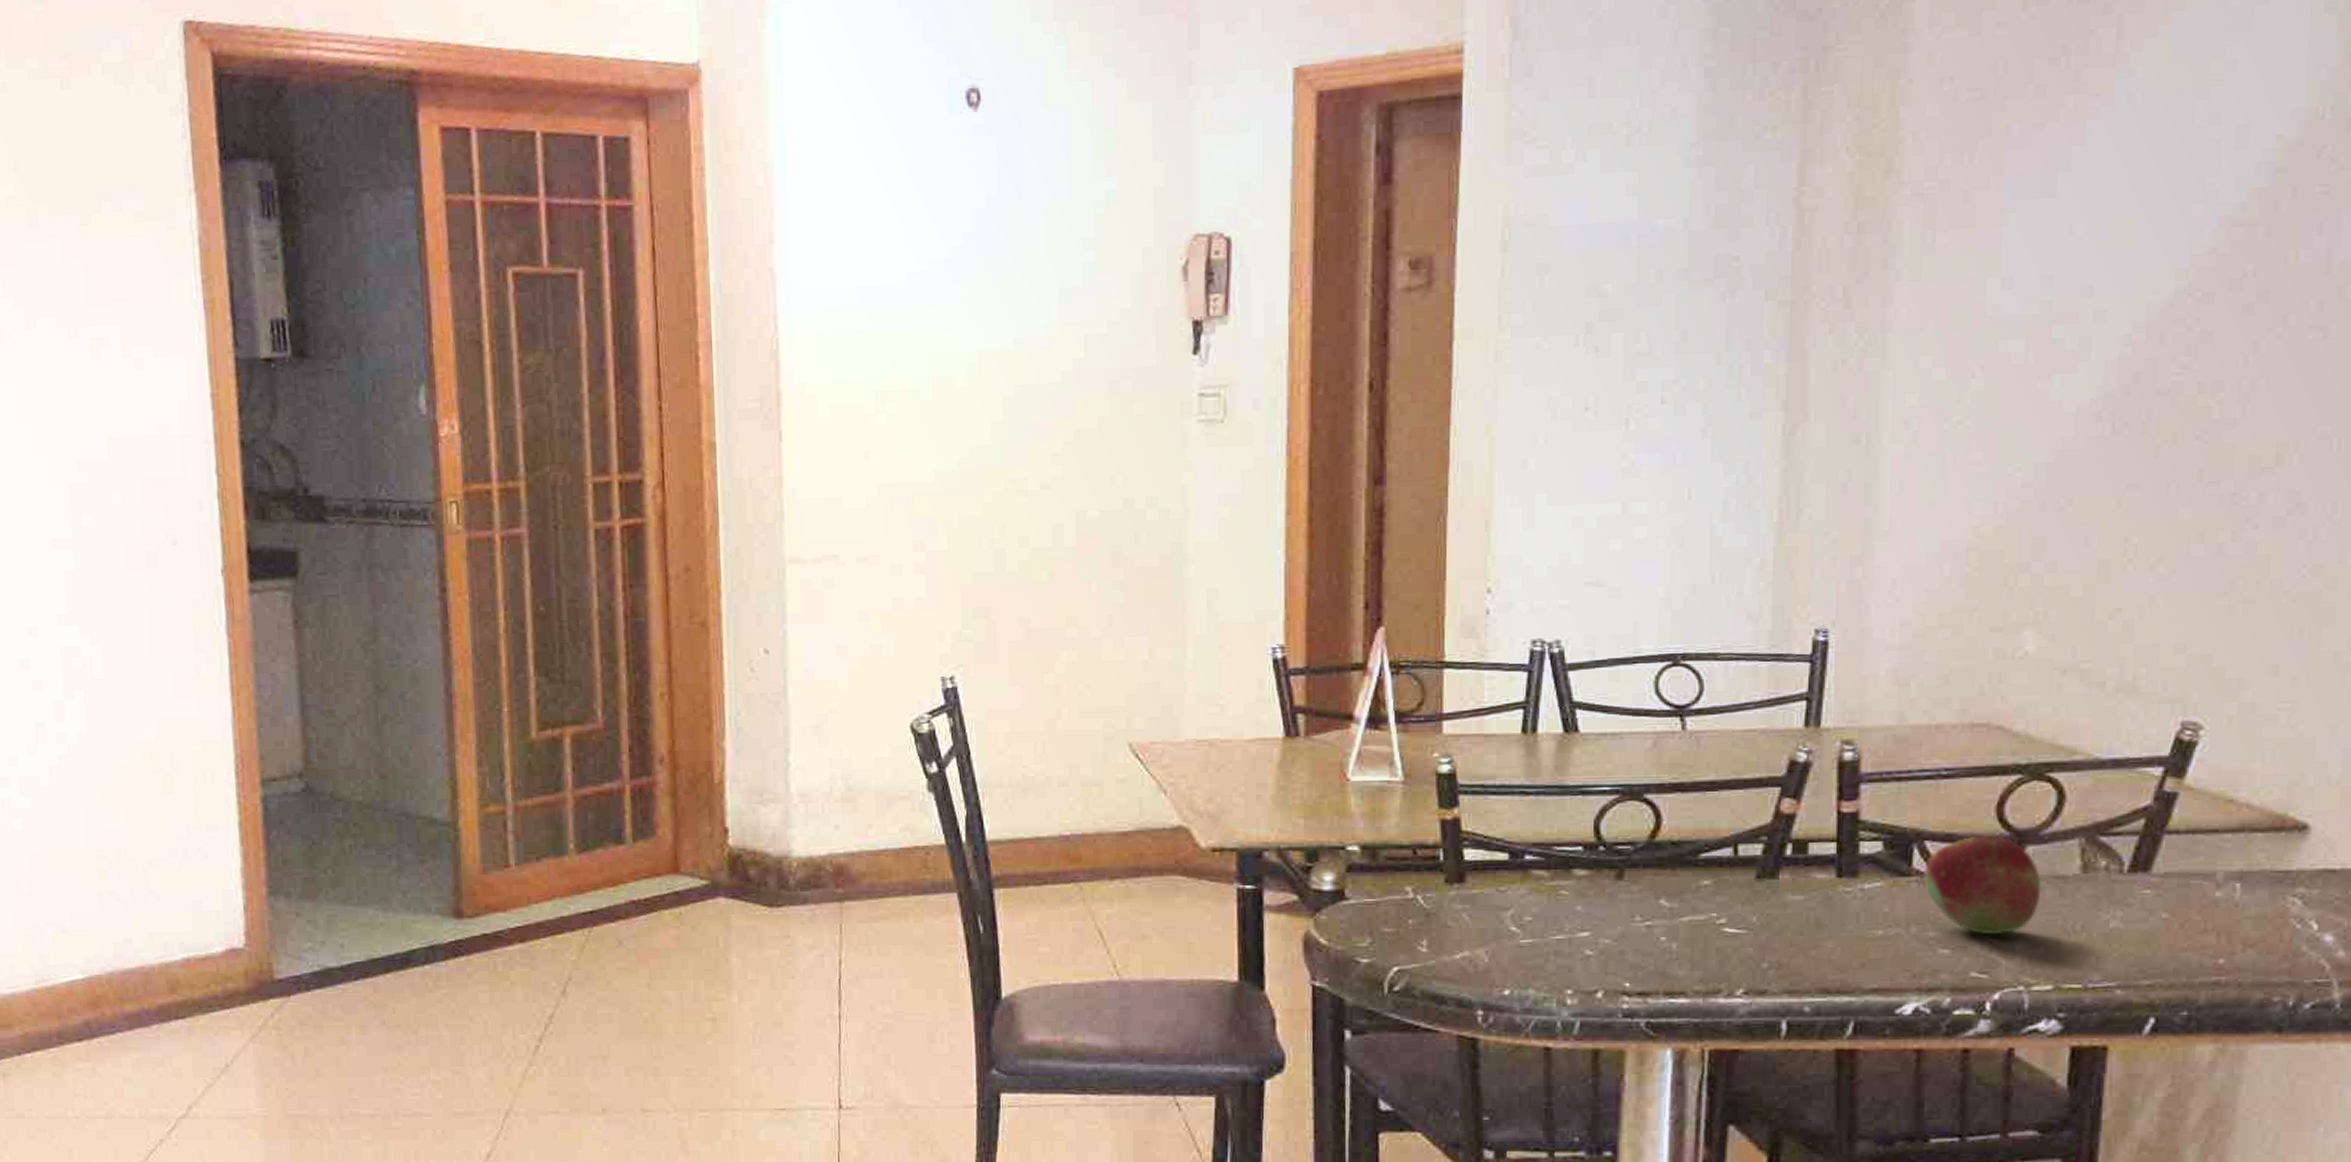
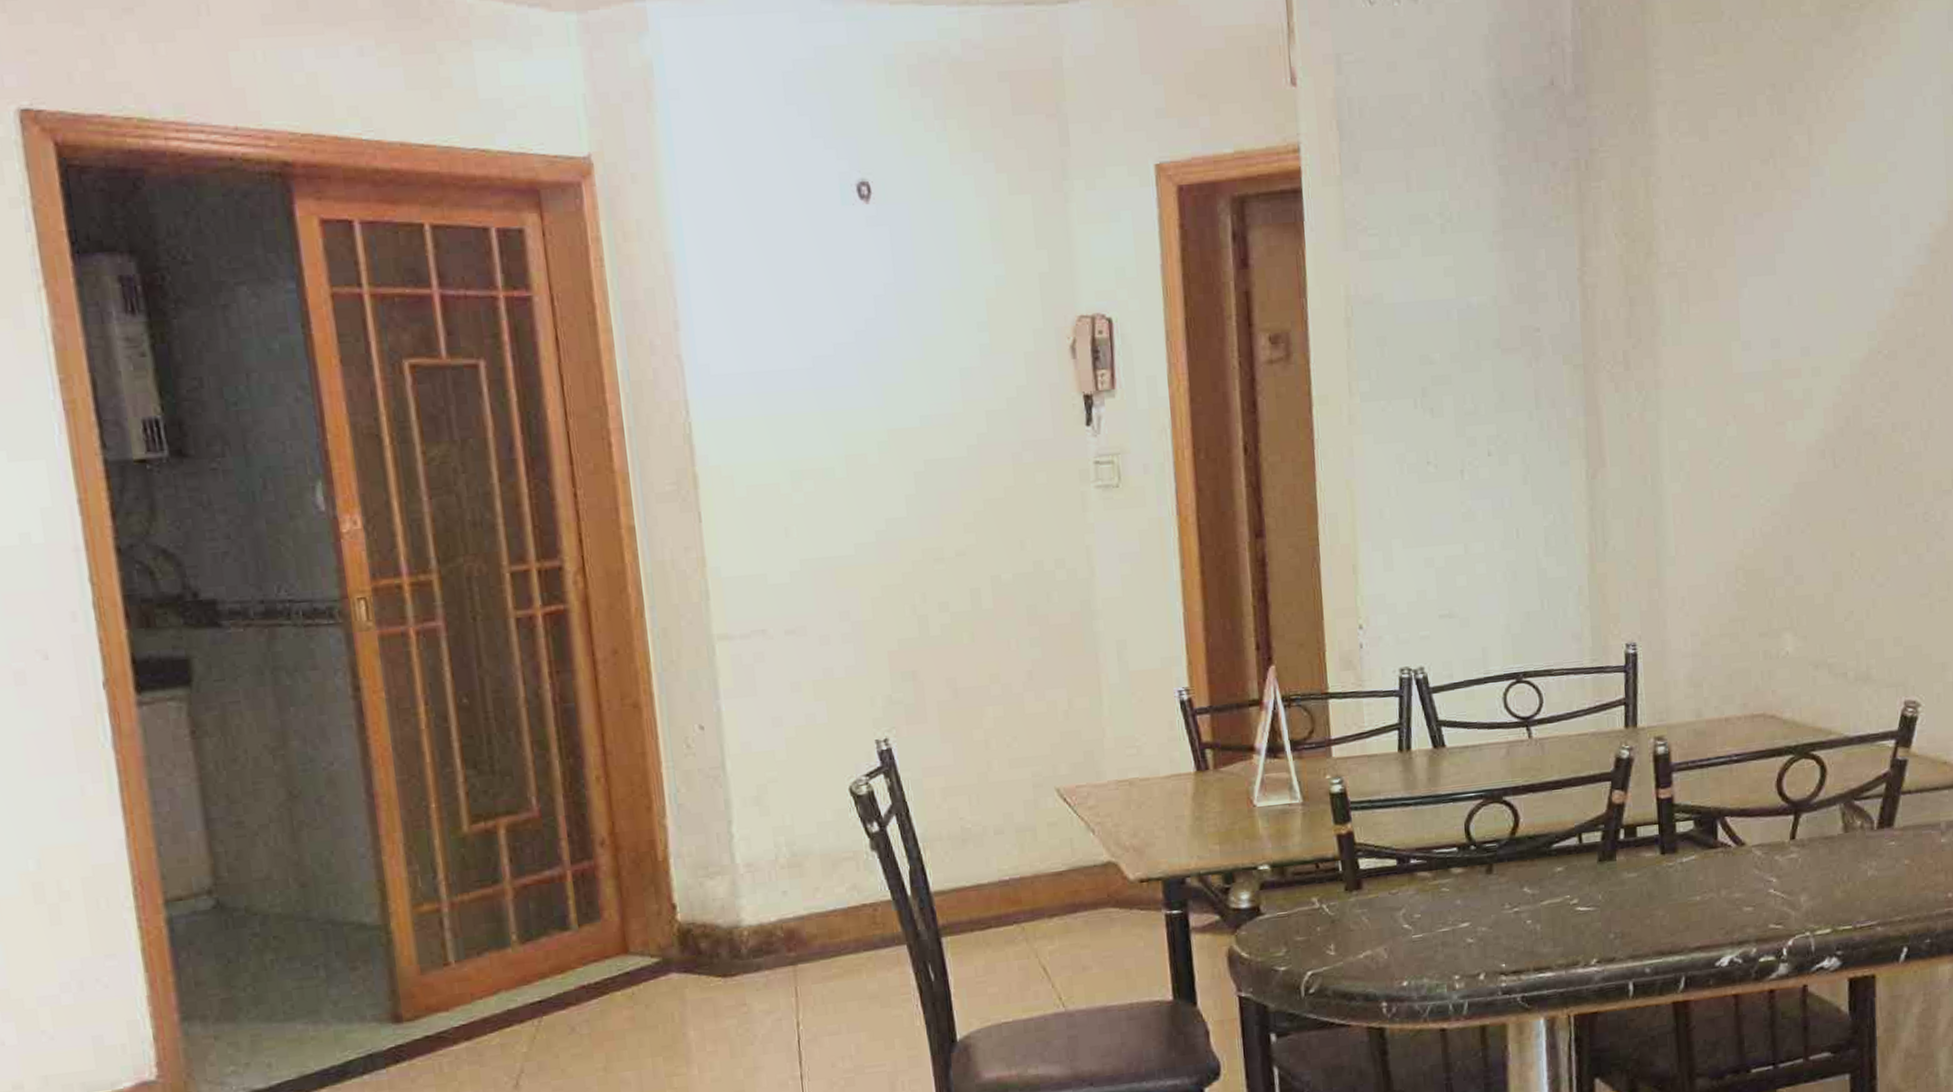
fruit: present [1924,835,2041,935] -> none [1727,808,1816,893]

